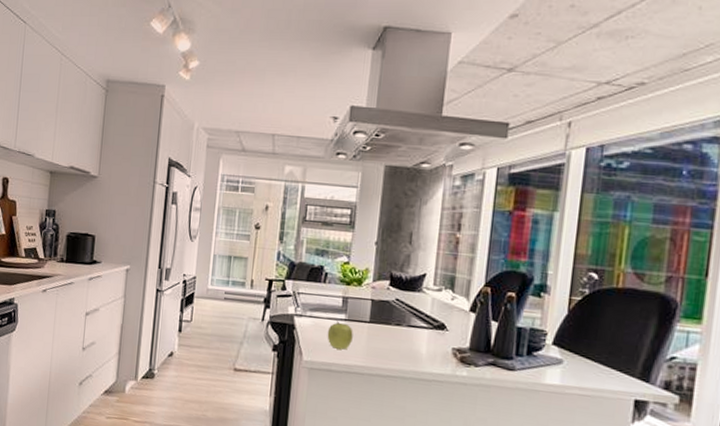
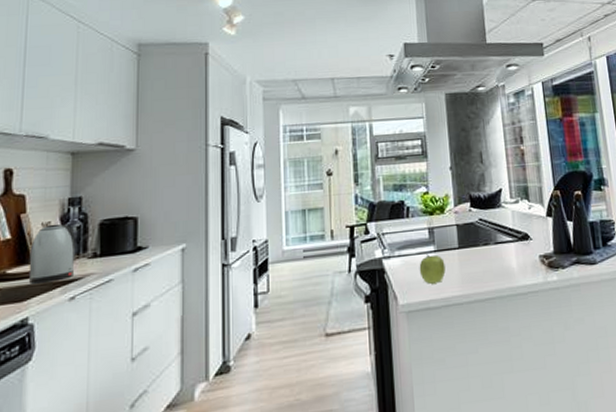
kettle: none [16,228,50,275] -> present [28,223,76,284]

